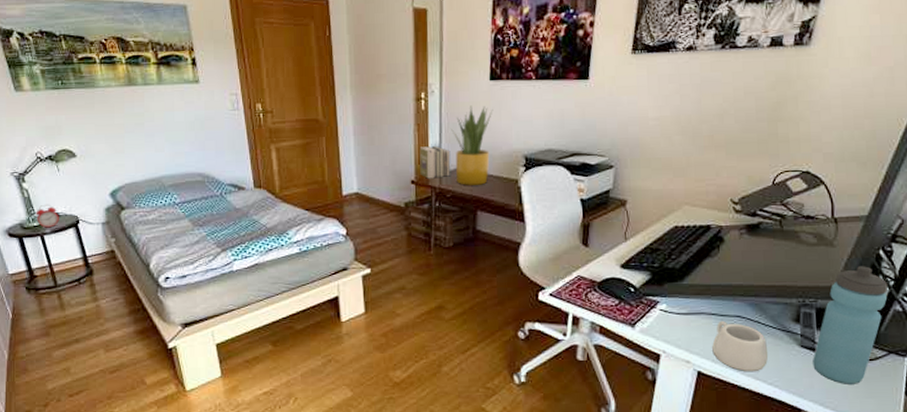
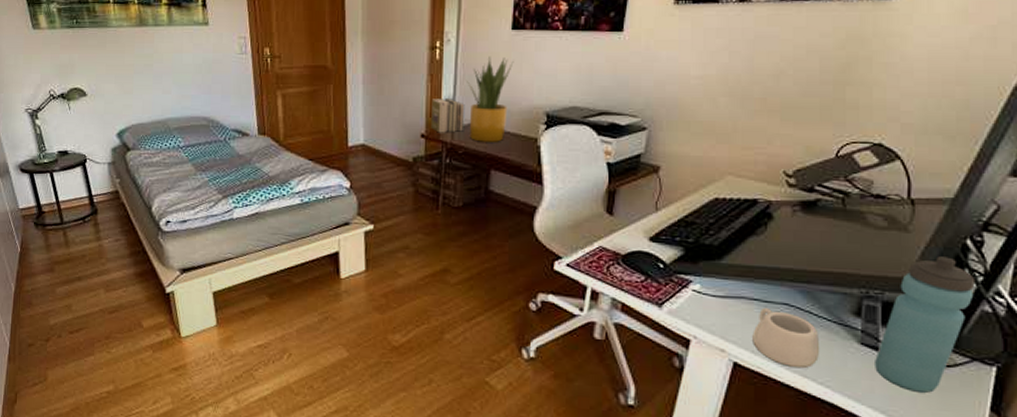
alarm clock: present [36,204,59,229] -> none [46,141,68,166]

